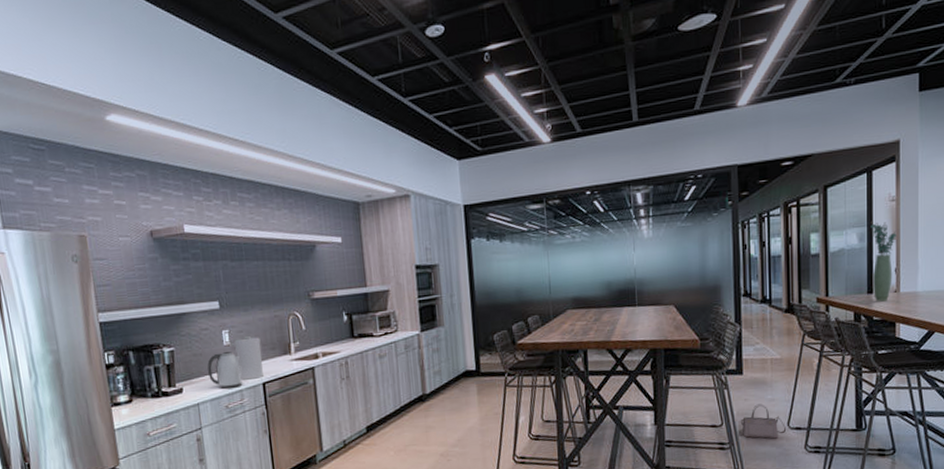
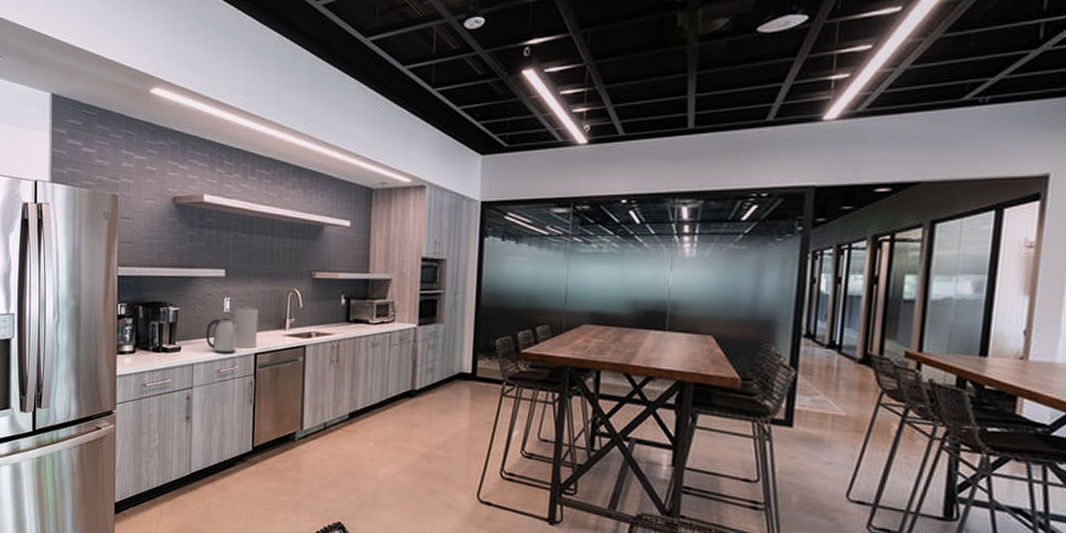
handbag: present [739,404,787,439] -> none [779,464,845,510]
vase: present [871,221,896,302] -> none [988,268,1032,369]

